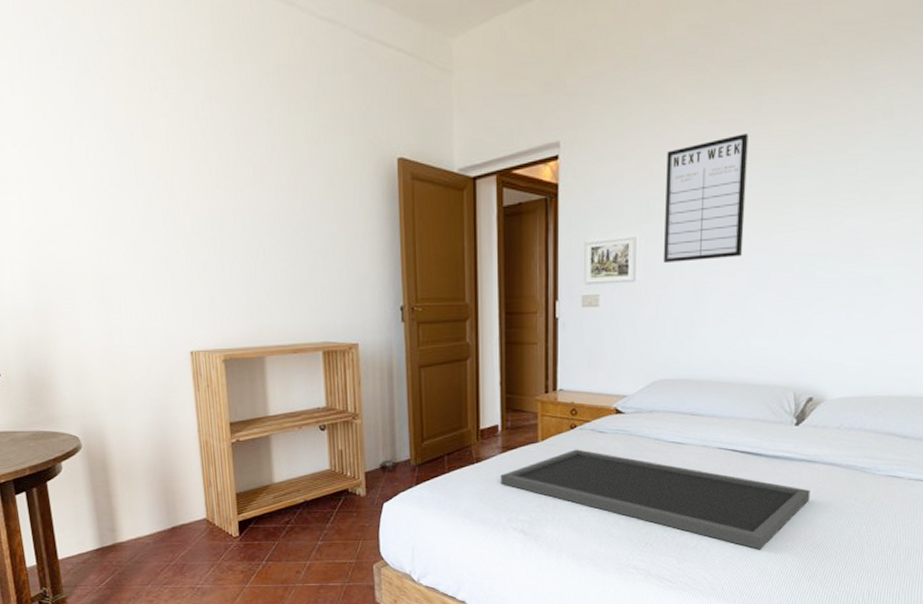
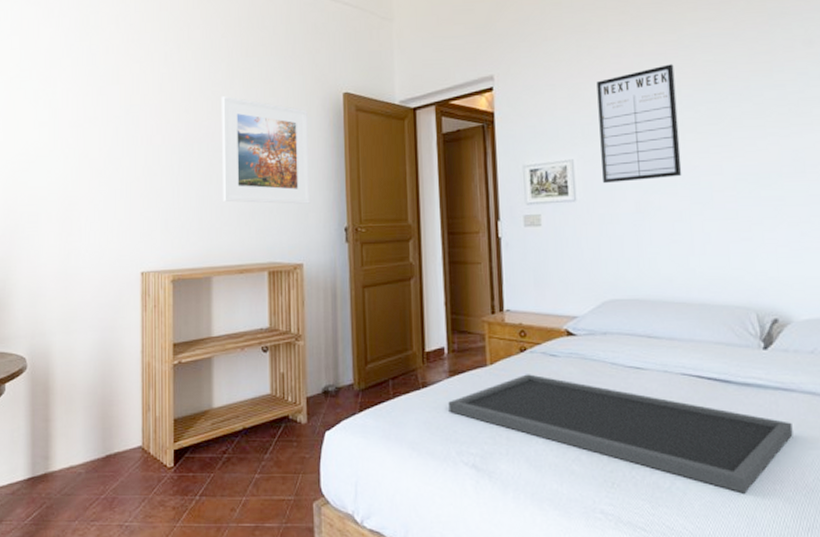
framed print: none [264,159,364,281] -> present [222,96,310,204]

